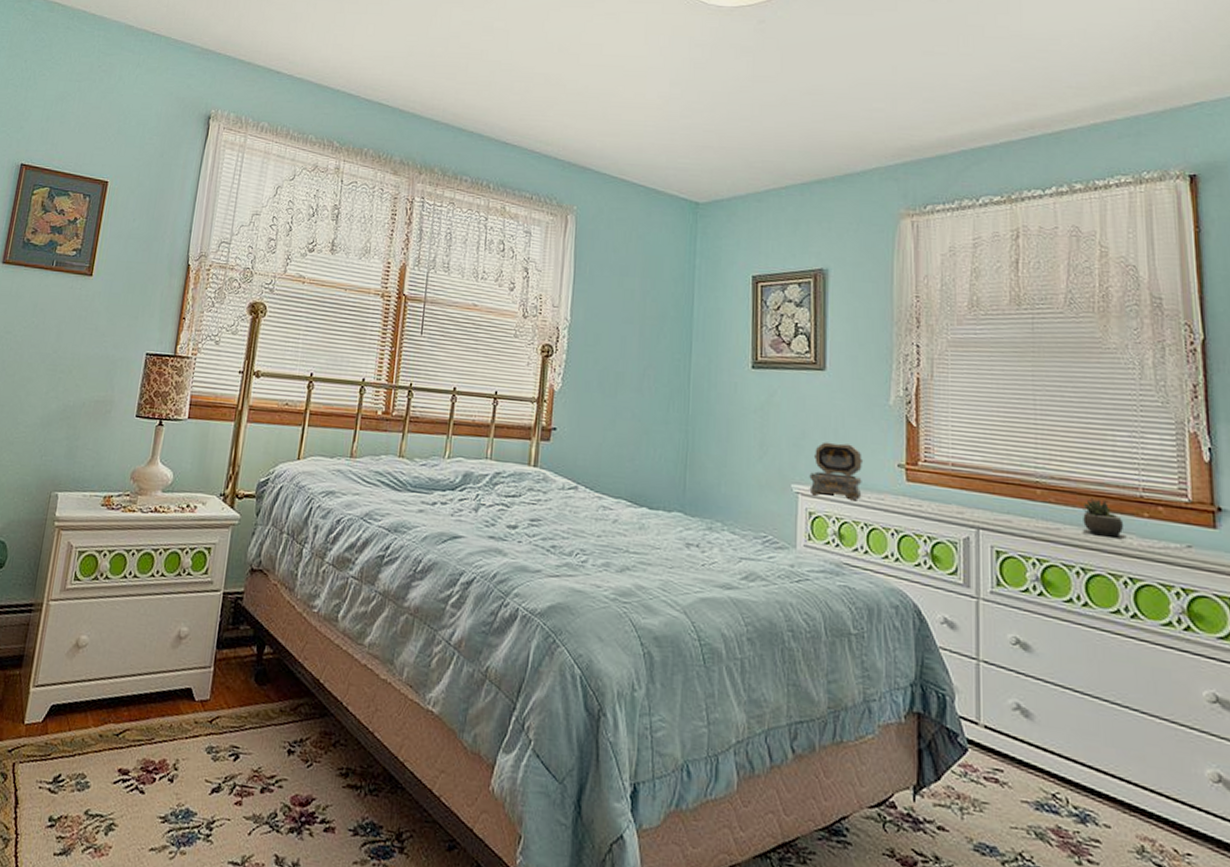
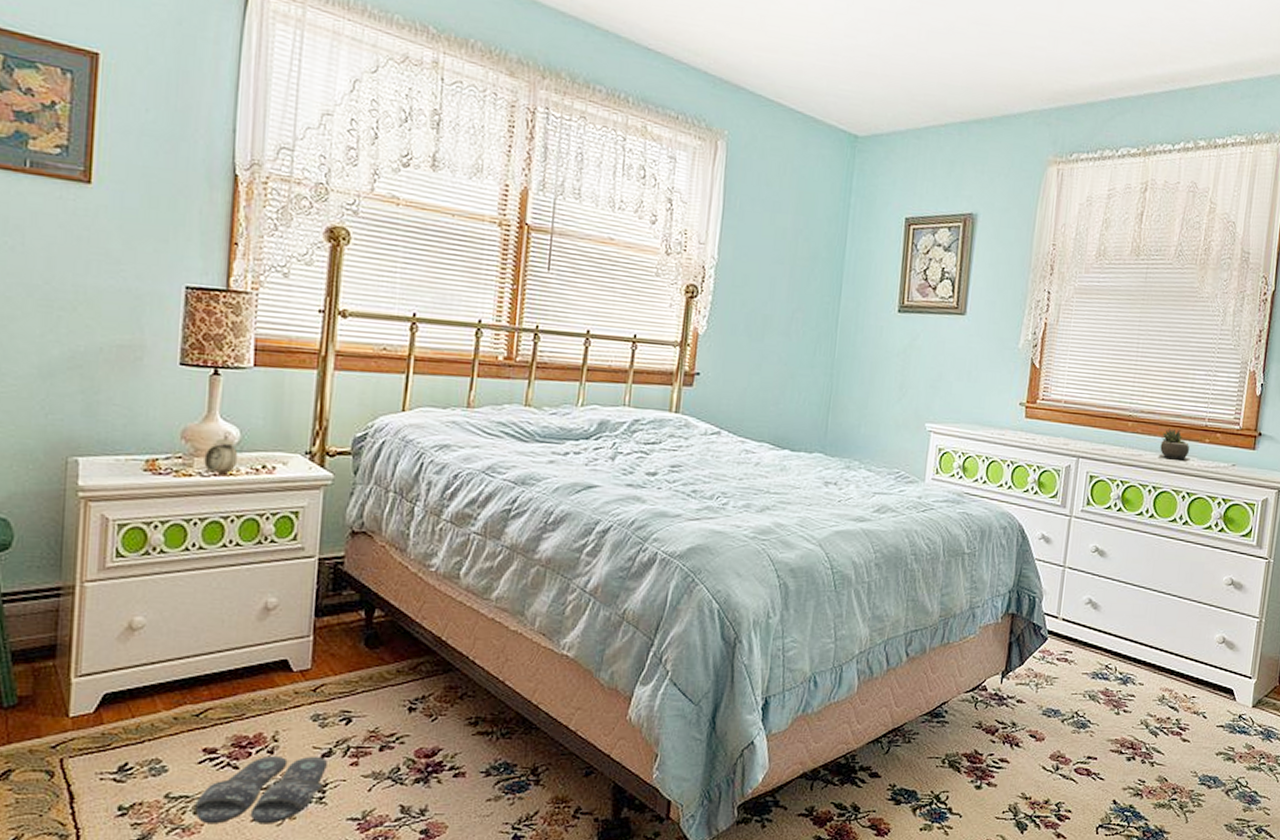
slippers: none [107,783,216,856] -> present [195,755,327,824]
alarm clock: none [144,473,170,513] -> present [204,431,238,476]
jewelry box: present [809,441,864,501] -> none [941,383,991,437]

